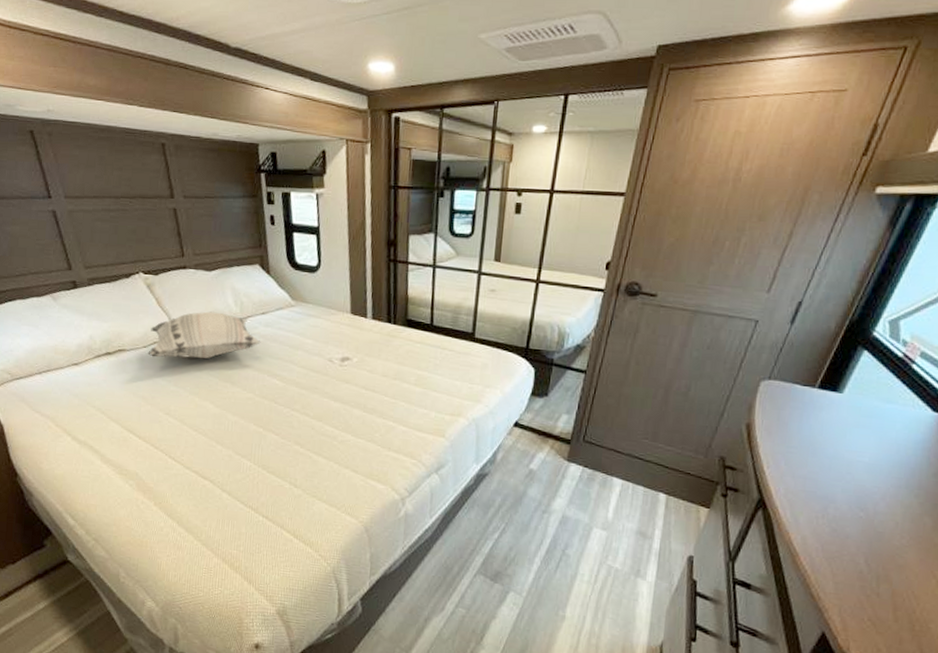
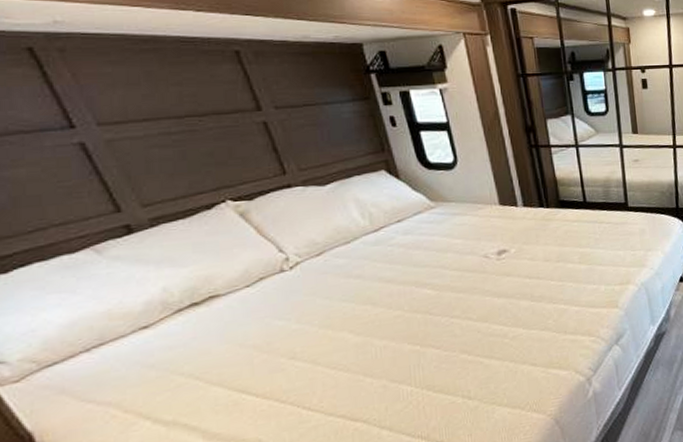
decorative pillow: present [148,311,261,359] -> none [253,229,402,296]

